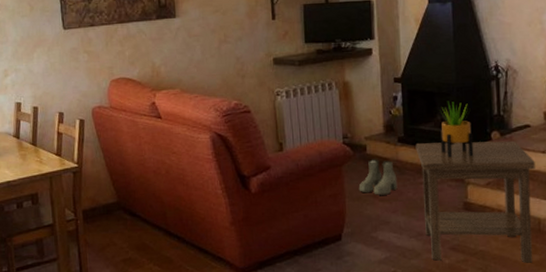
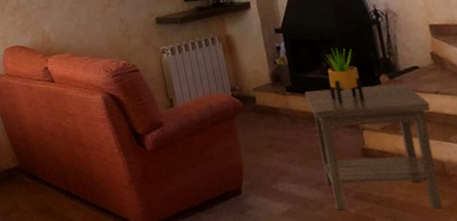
boots: present [358,159,398,195] -> none [252,109,292,146]

